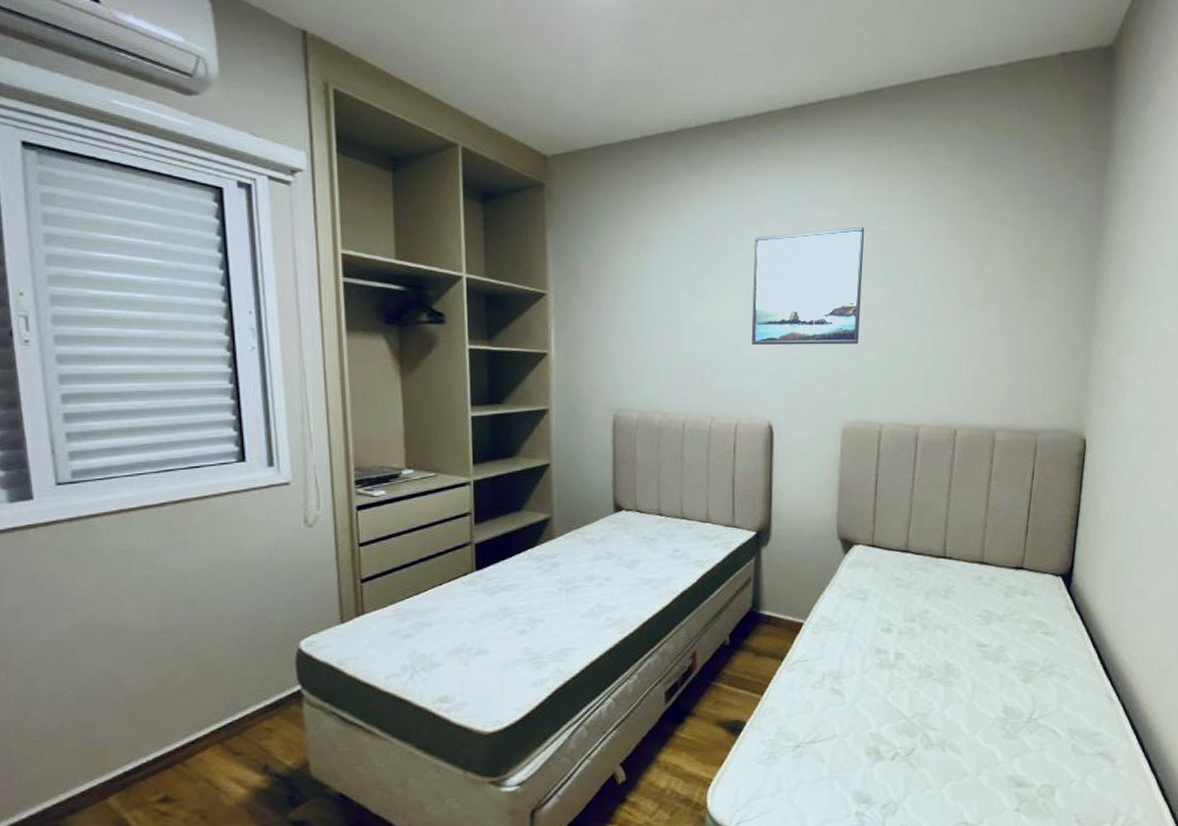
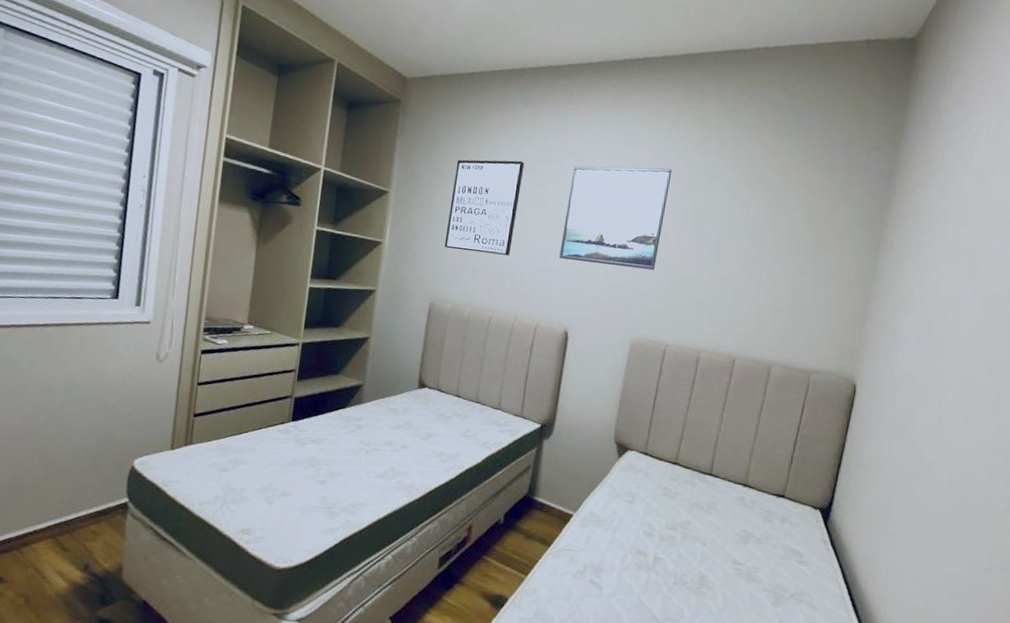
wall art: none [620,238,699,350] -> present [444,159,525,256]

